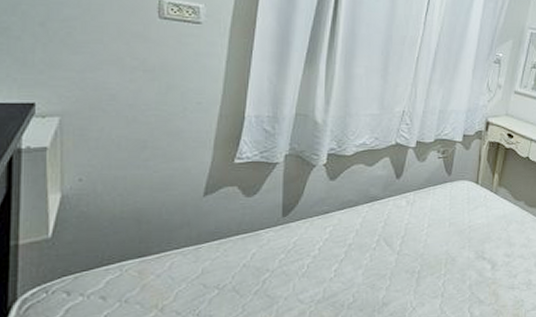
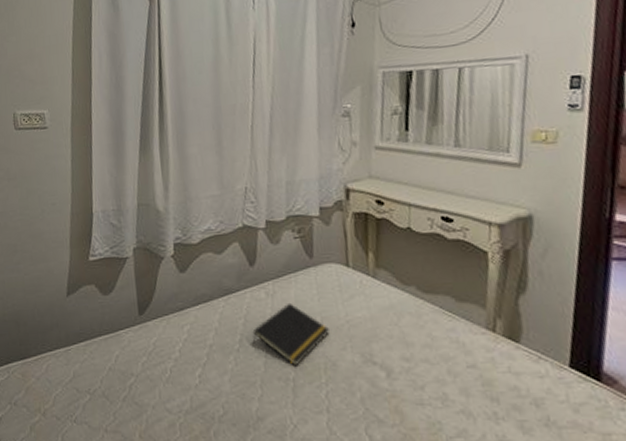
notepad: none [388,210,454,262] -> present [252,302,329,367]

